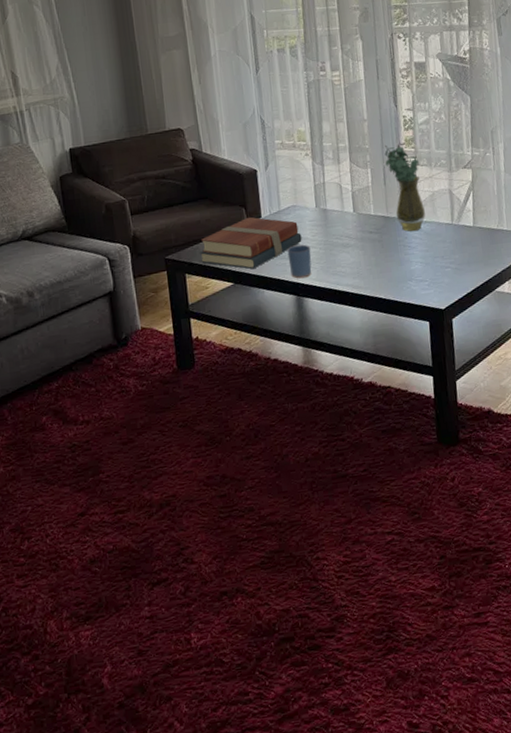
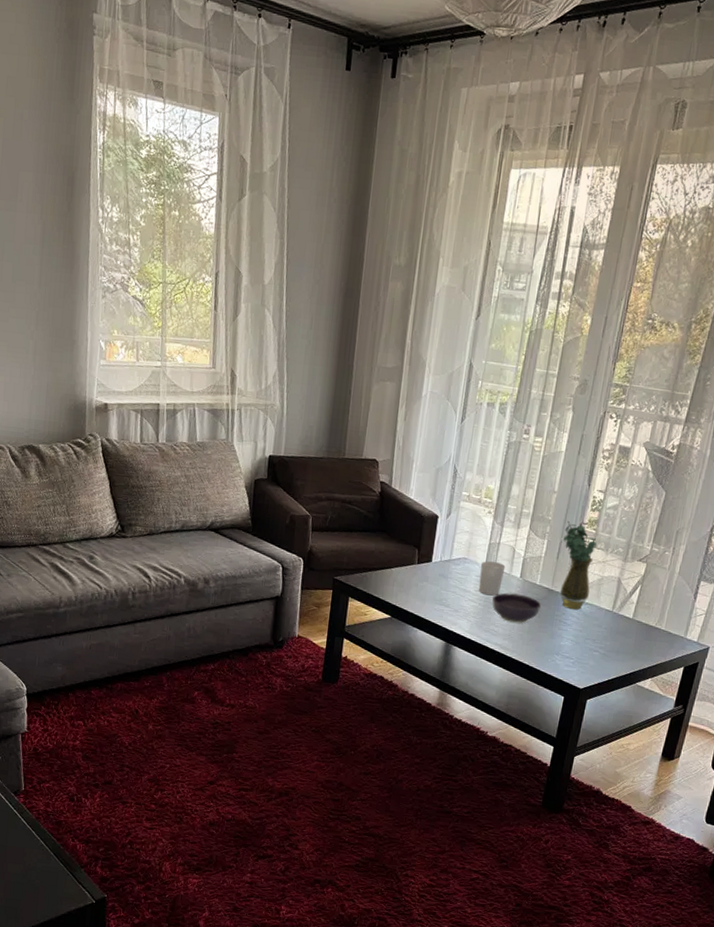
books: present [199,216,302,269] -> none [365,558,465,608]
mug: present [287,244,312,278] -> none [446,595,471,627]
candle holder: none [312,202,338,238] -> present [478,561,506,596]
bowl: none [331,228,382,259] -> present [492,592,542,623]

